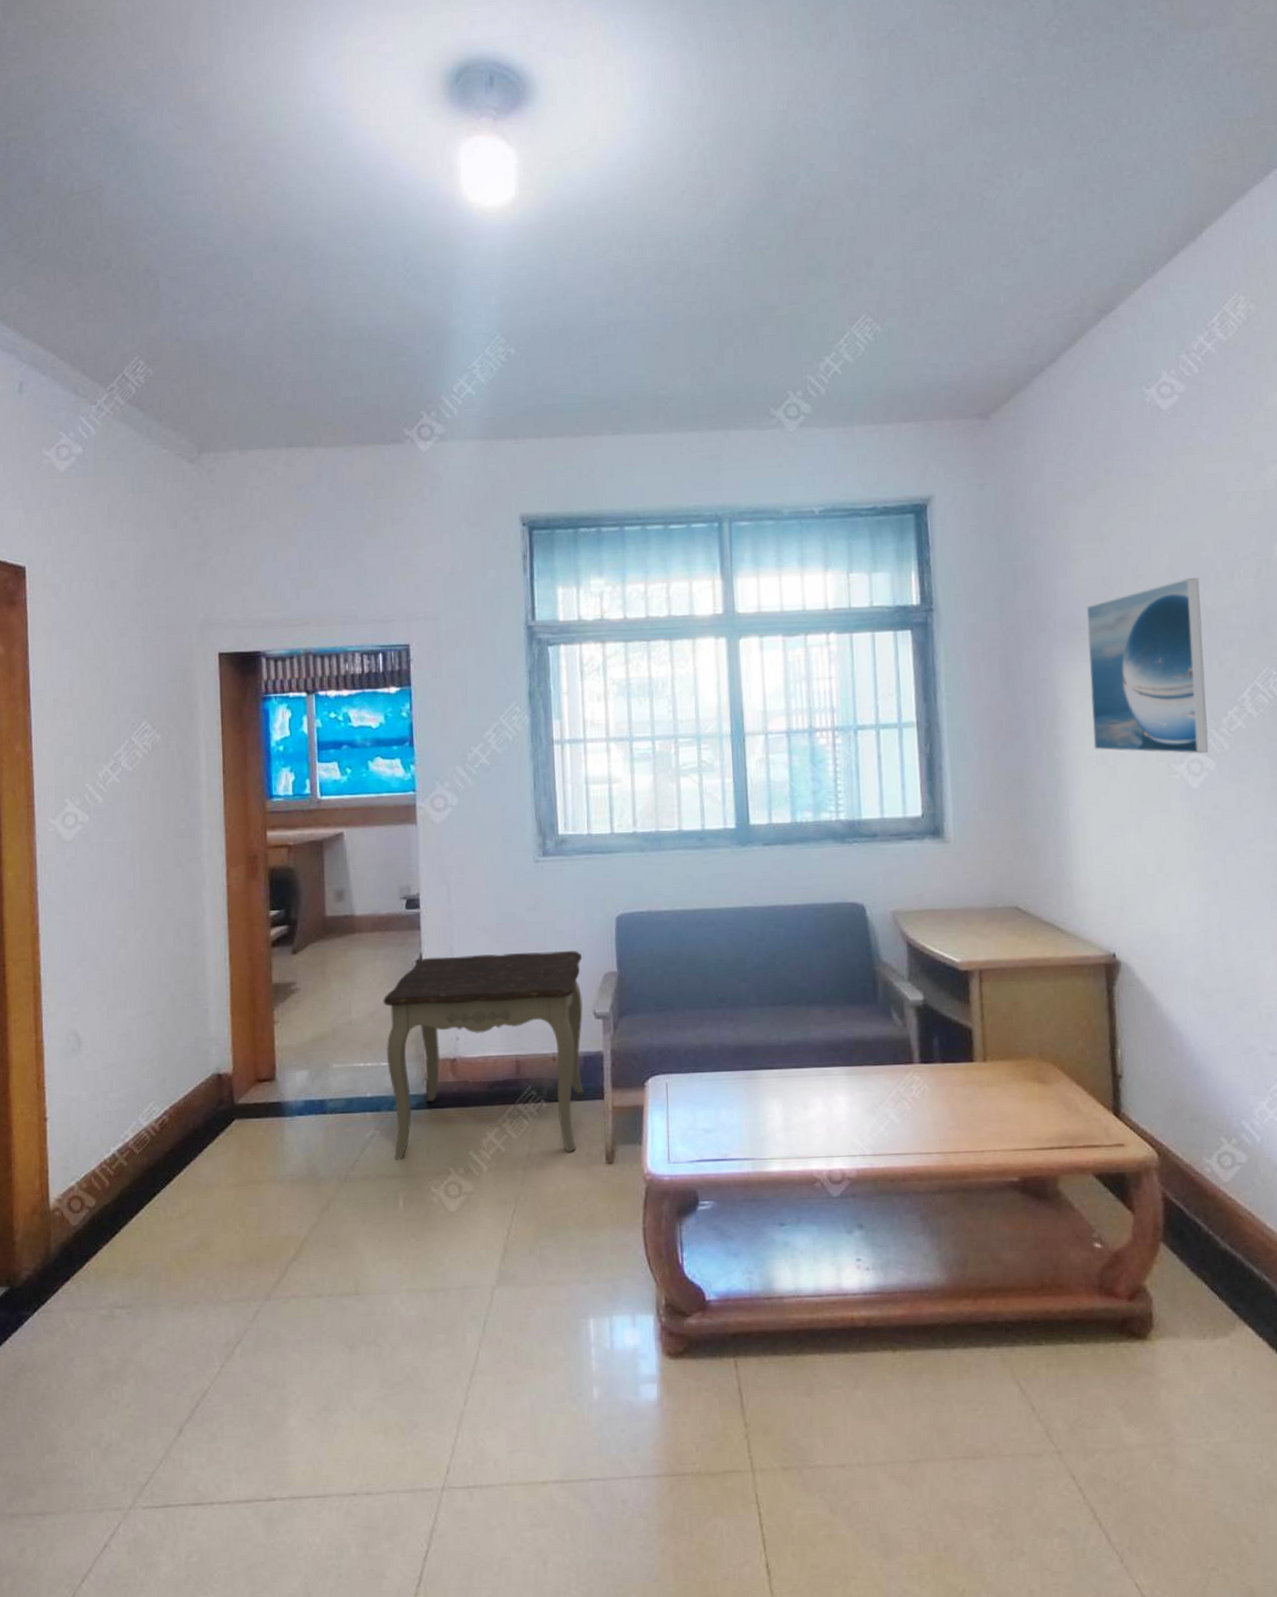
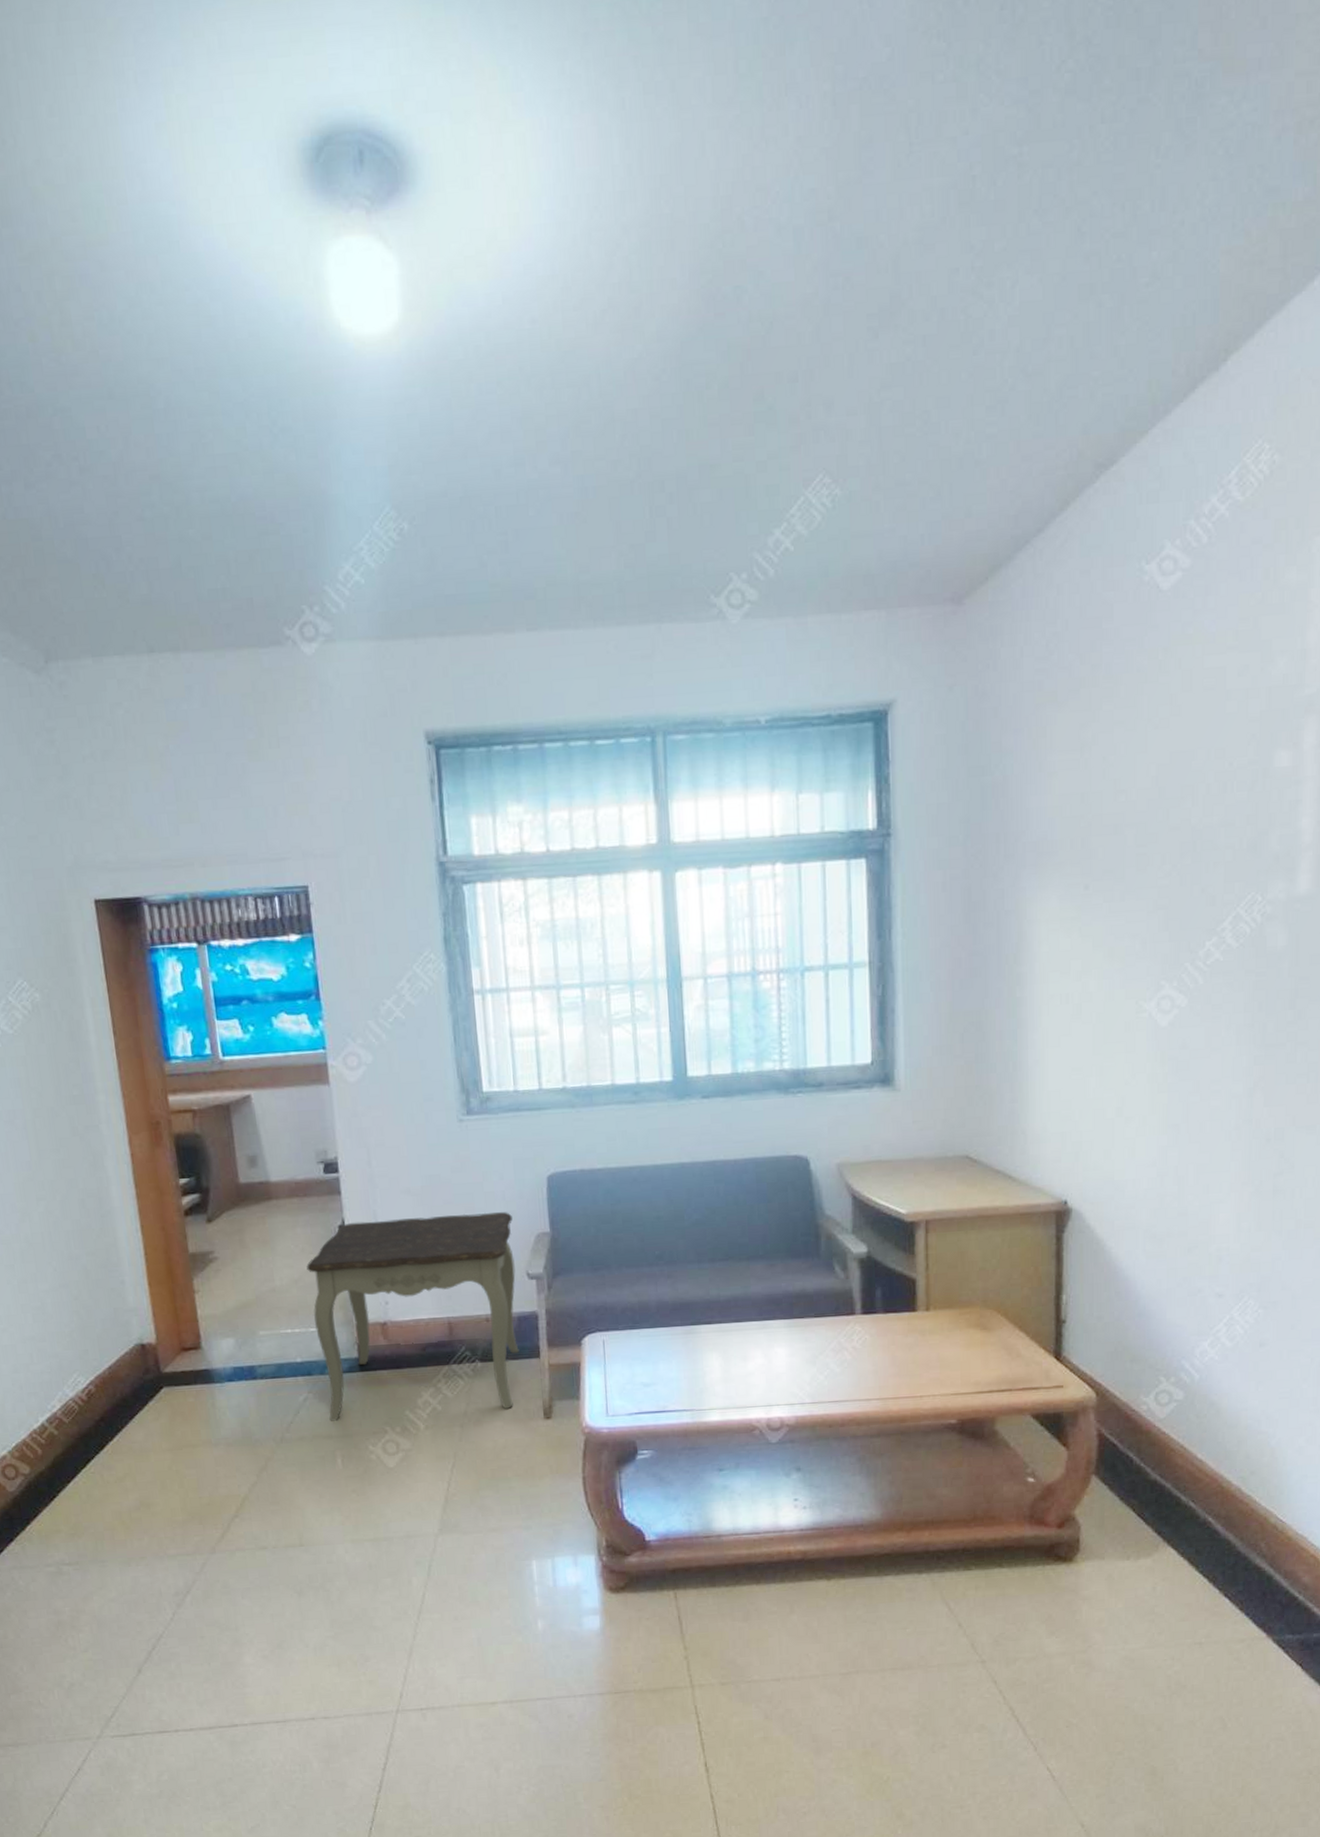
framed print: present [1086,578,1209,754] -> none [1058,792,1187,990]

